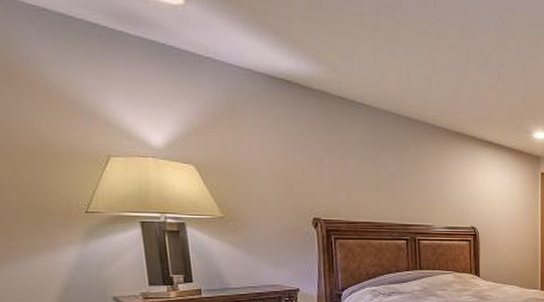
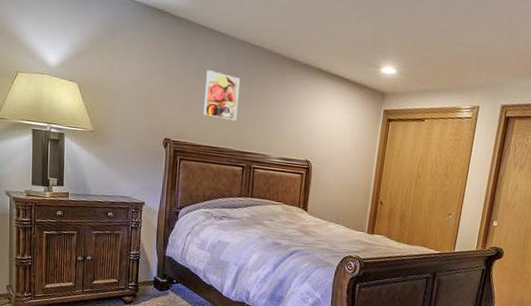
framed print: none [353,143,393,194] -> present [203,70,240,122]

